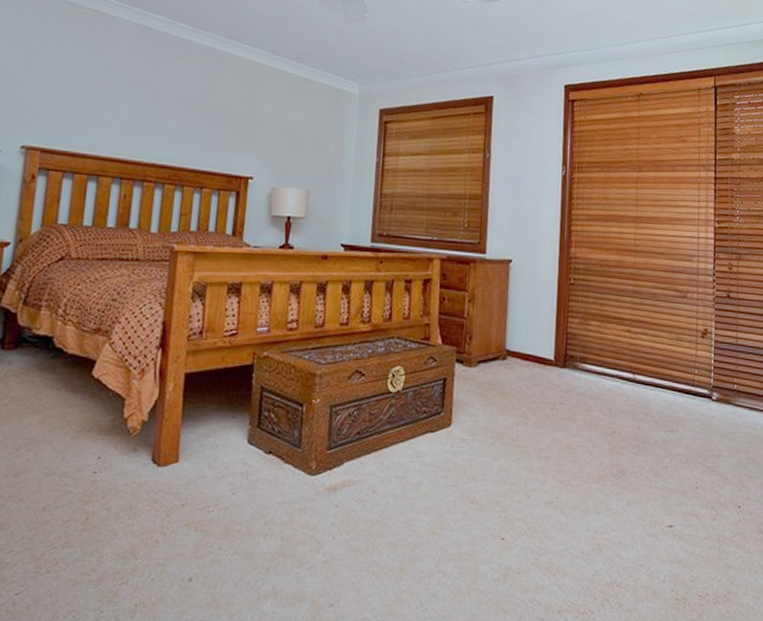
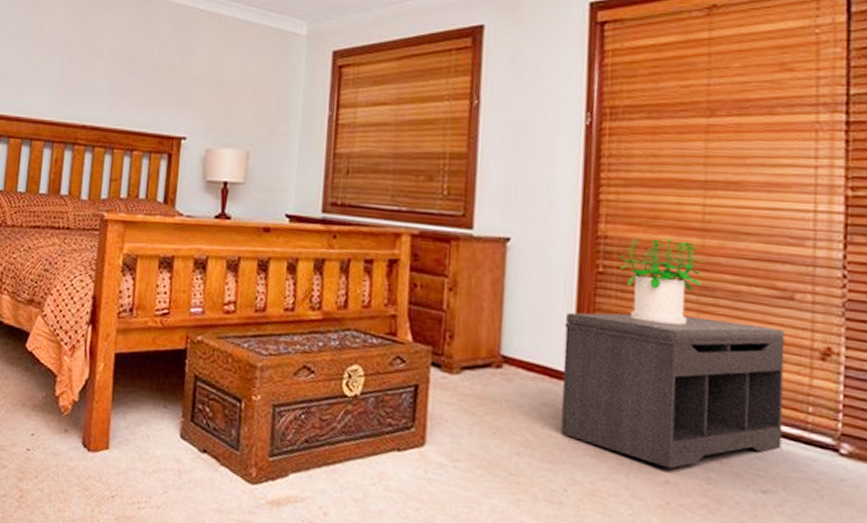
bench: none [546,312,682,422] -> present [561,312,786,469]
potted plant: none [584,258,635,319] -> present [619,238,704,325]

